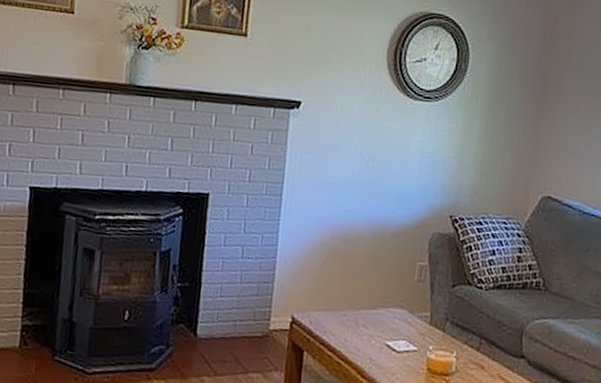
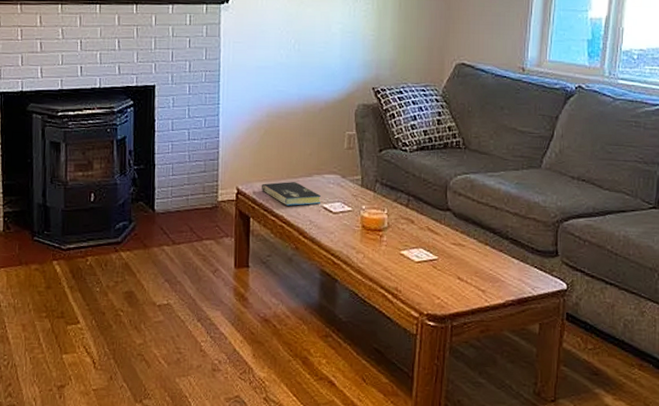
book: none [319,313,385,341] -> present [262,182,322,206]

